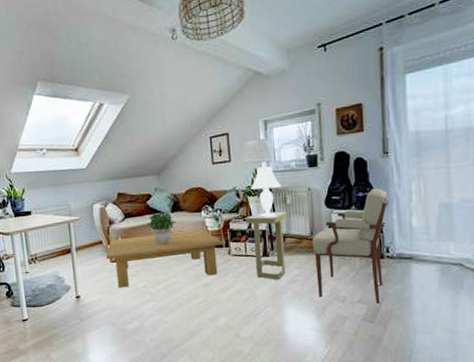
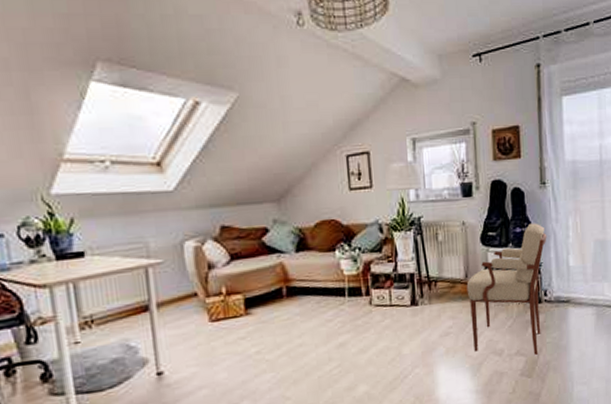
coffee table: present [106,230,225,288] -> none [204,274,365,357]
potted plant: present [147,212,176,245] -> none [263,251,301,296]
side table: present [246,211,288,280] -> none [390,250,440,334]
table lamp: present [251,166,281,217] -> none [396,195,432,257]

